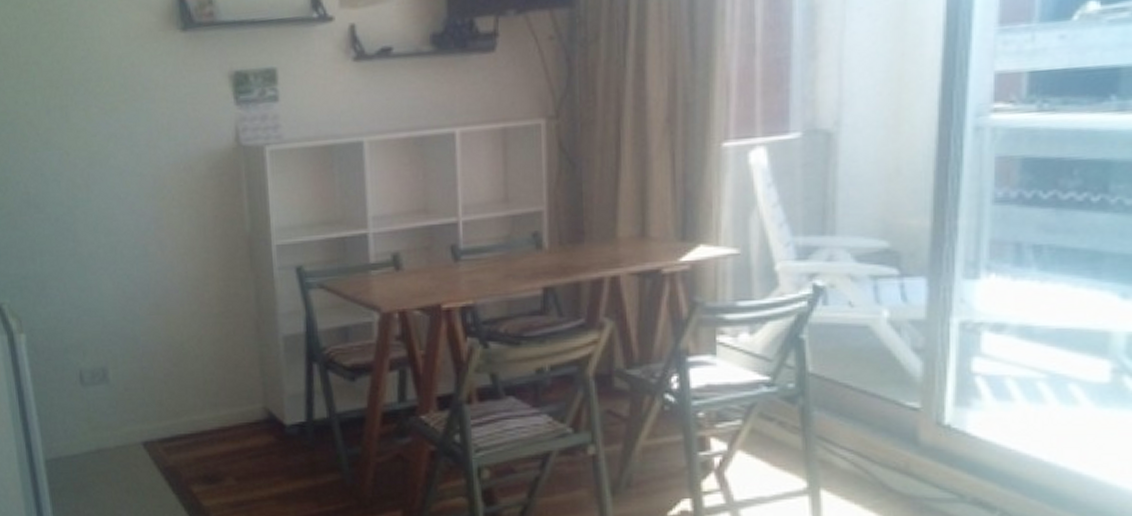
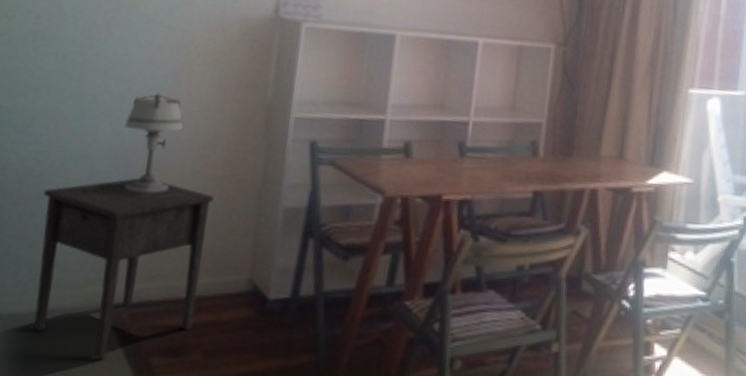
nightstand: none [68,324,221,489] -> present [33,177,215,359]
table lamp: none [121,241,175,338] -> present [124,93,184,194]

